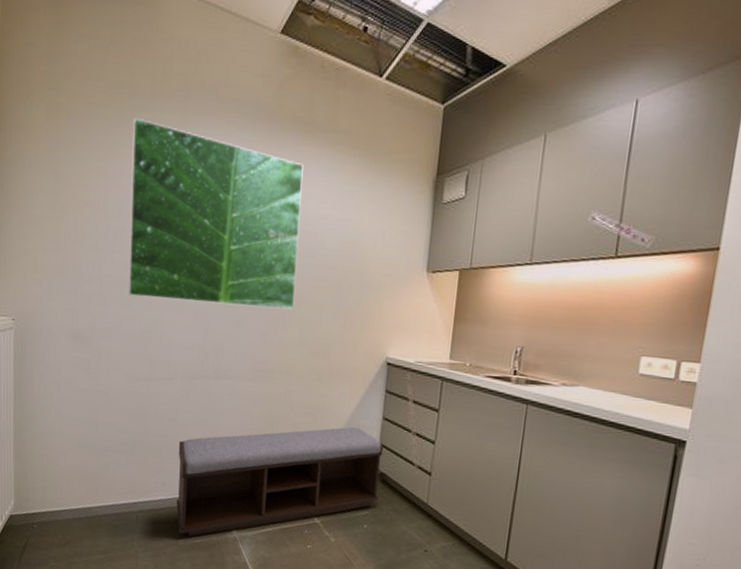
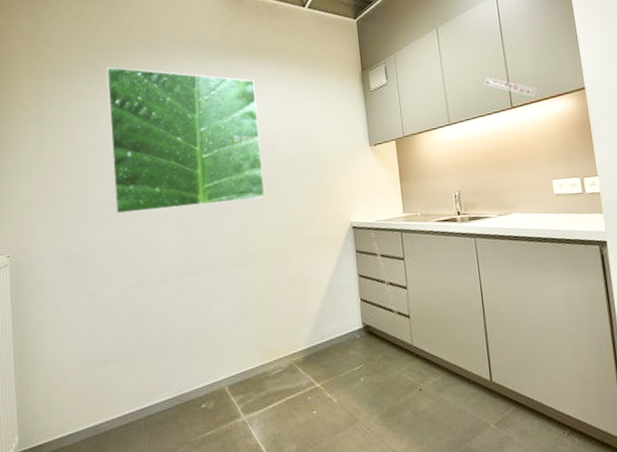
bench: present [176,427,384,537] -> none [178,289,369,431]

